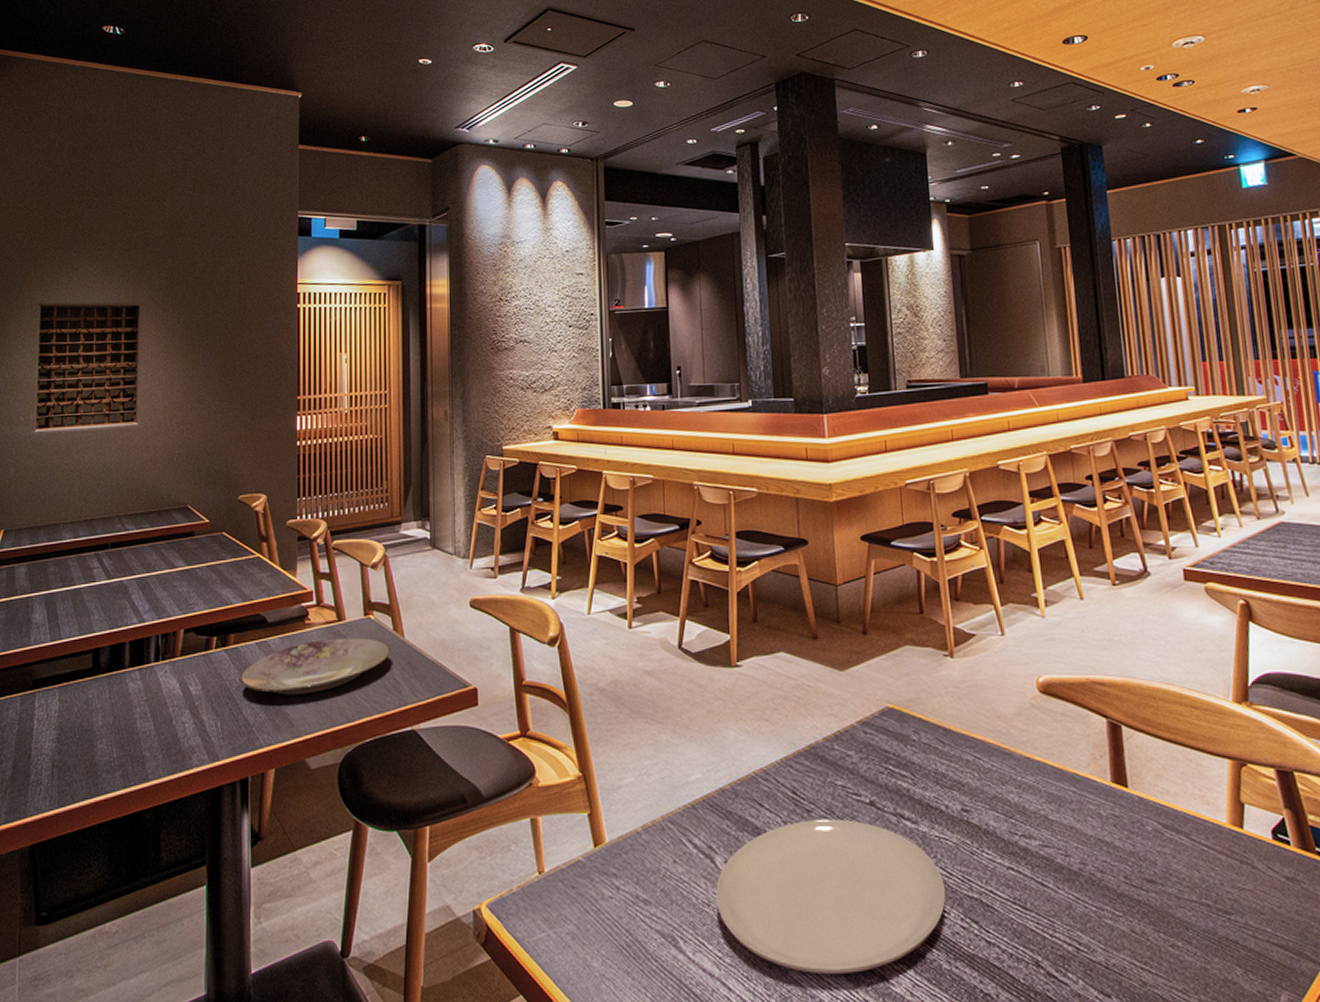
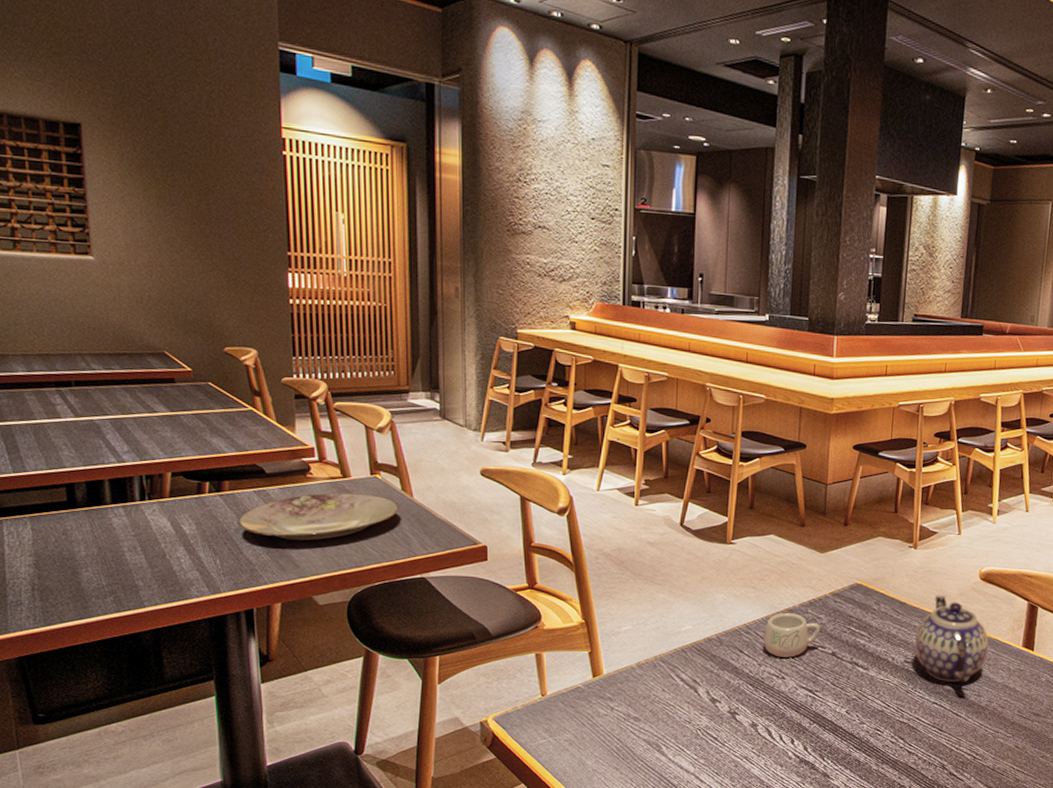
plate: present [716,818,946,975] -> none [696,663,883,772]
teacup: none [784,750,853,811] -> present [763,612,821,658]
teapot: none [970,716,1068,838] -> present [915,594,989,683]

